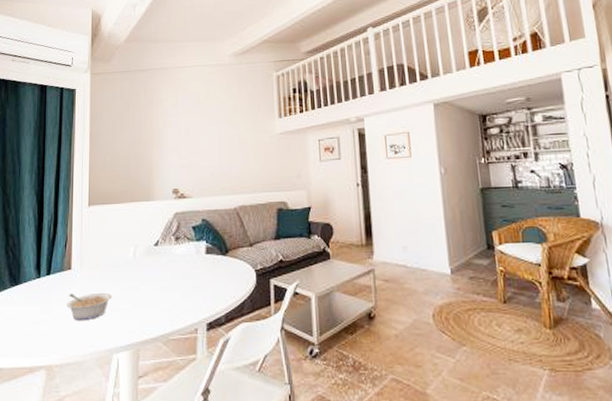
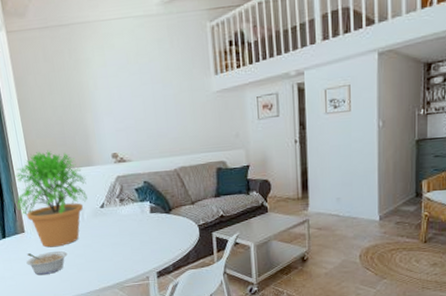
potted plant: none [69,183,143,288] -> present [15,150,88,248]

